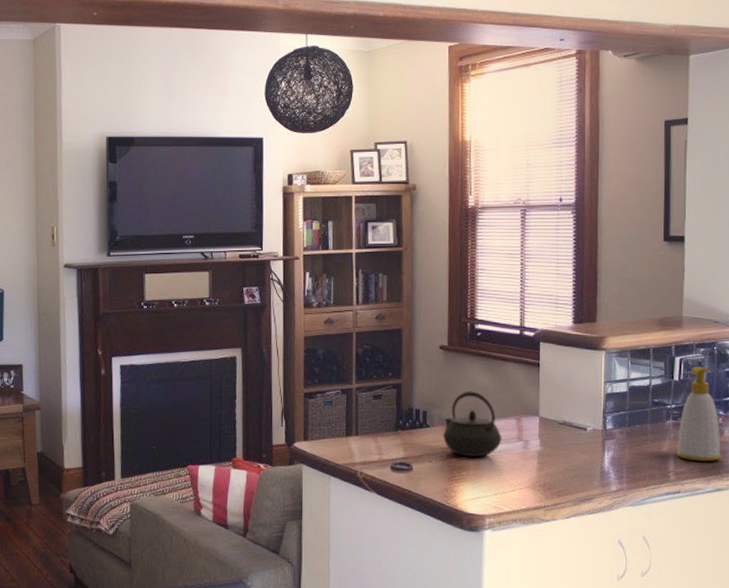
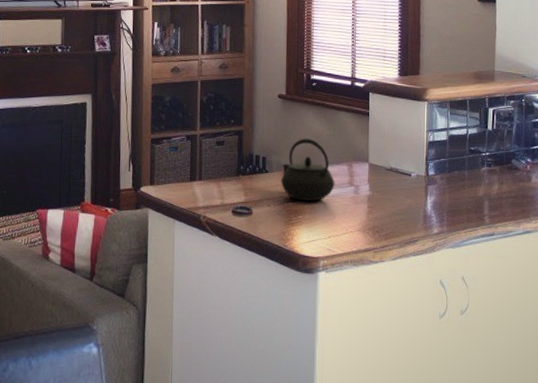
soap bottle: present [676,366,721,462] -> none [490,117,530,206]

